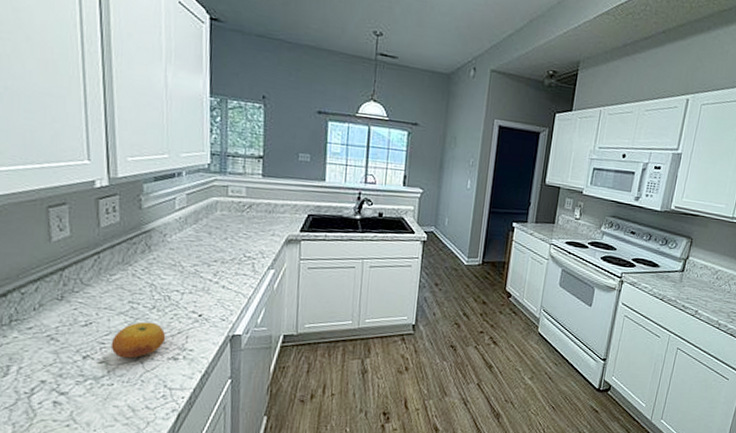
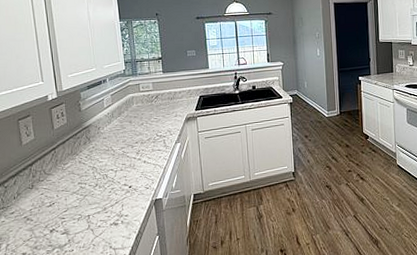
fruit: present [110,321,166,358] -> none [69,197,108,228]

